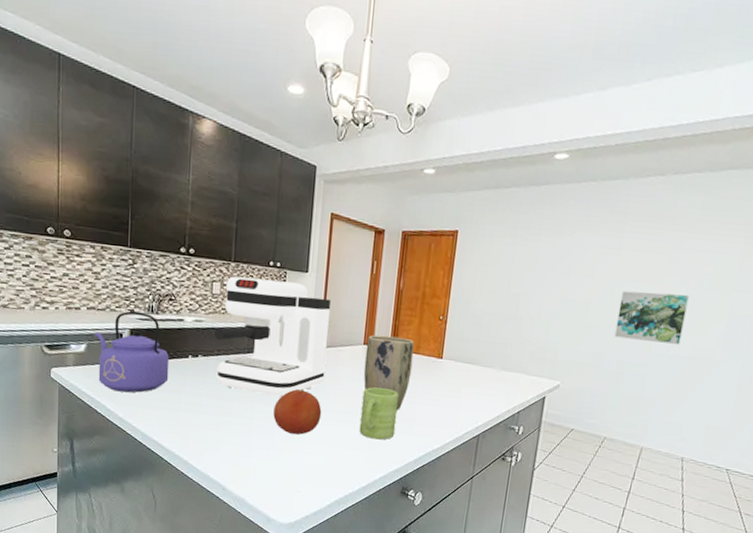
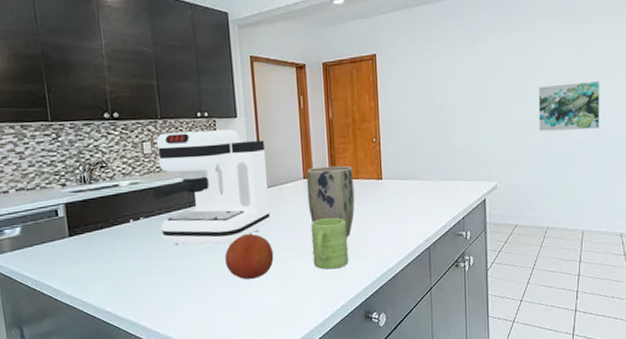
kettle: present [94,311,170,393] -> none [27,184,113,269]

